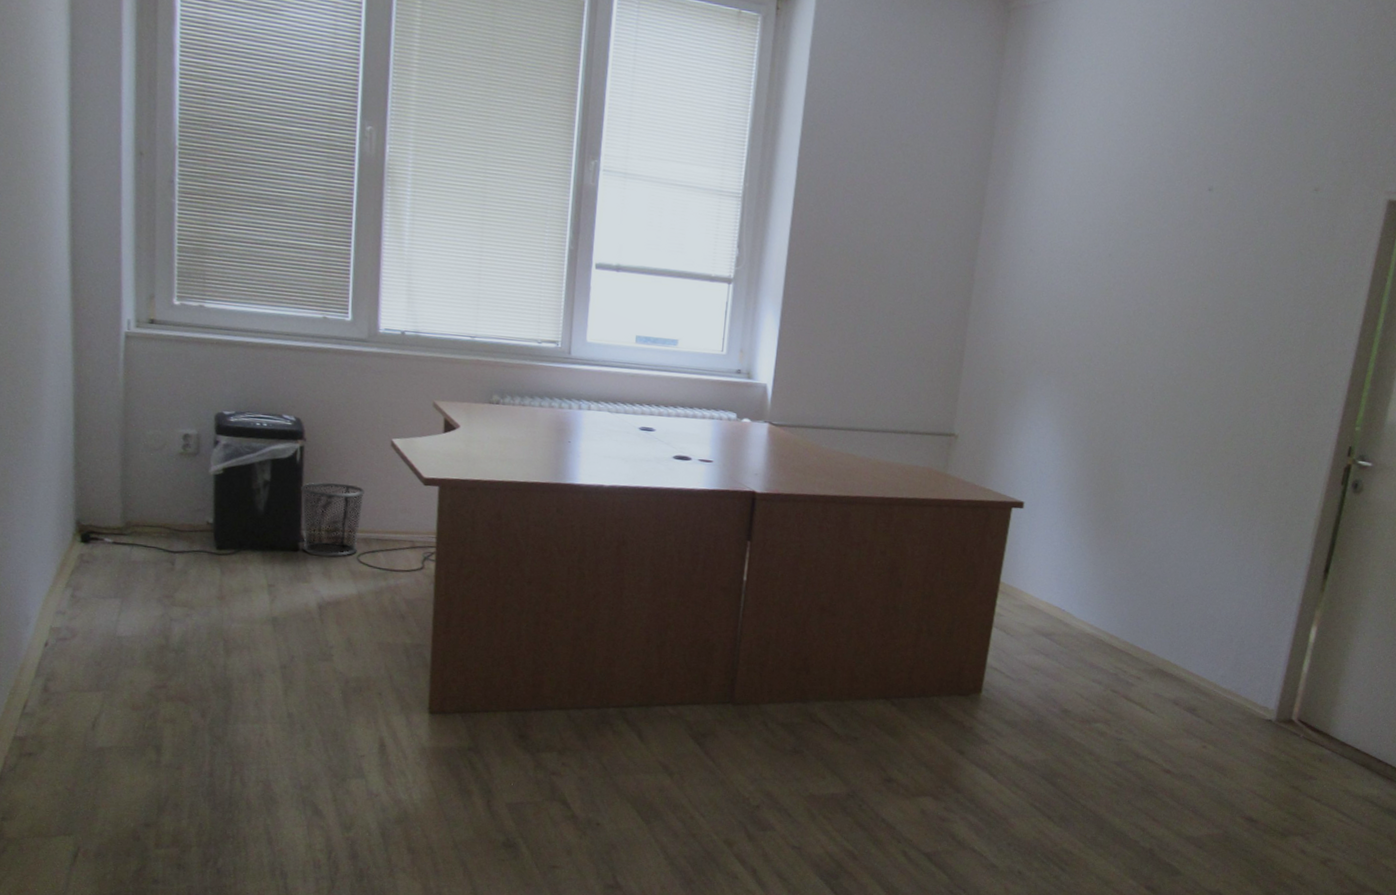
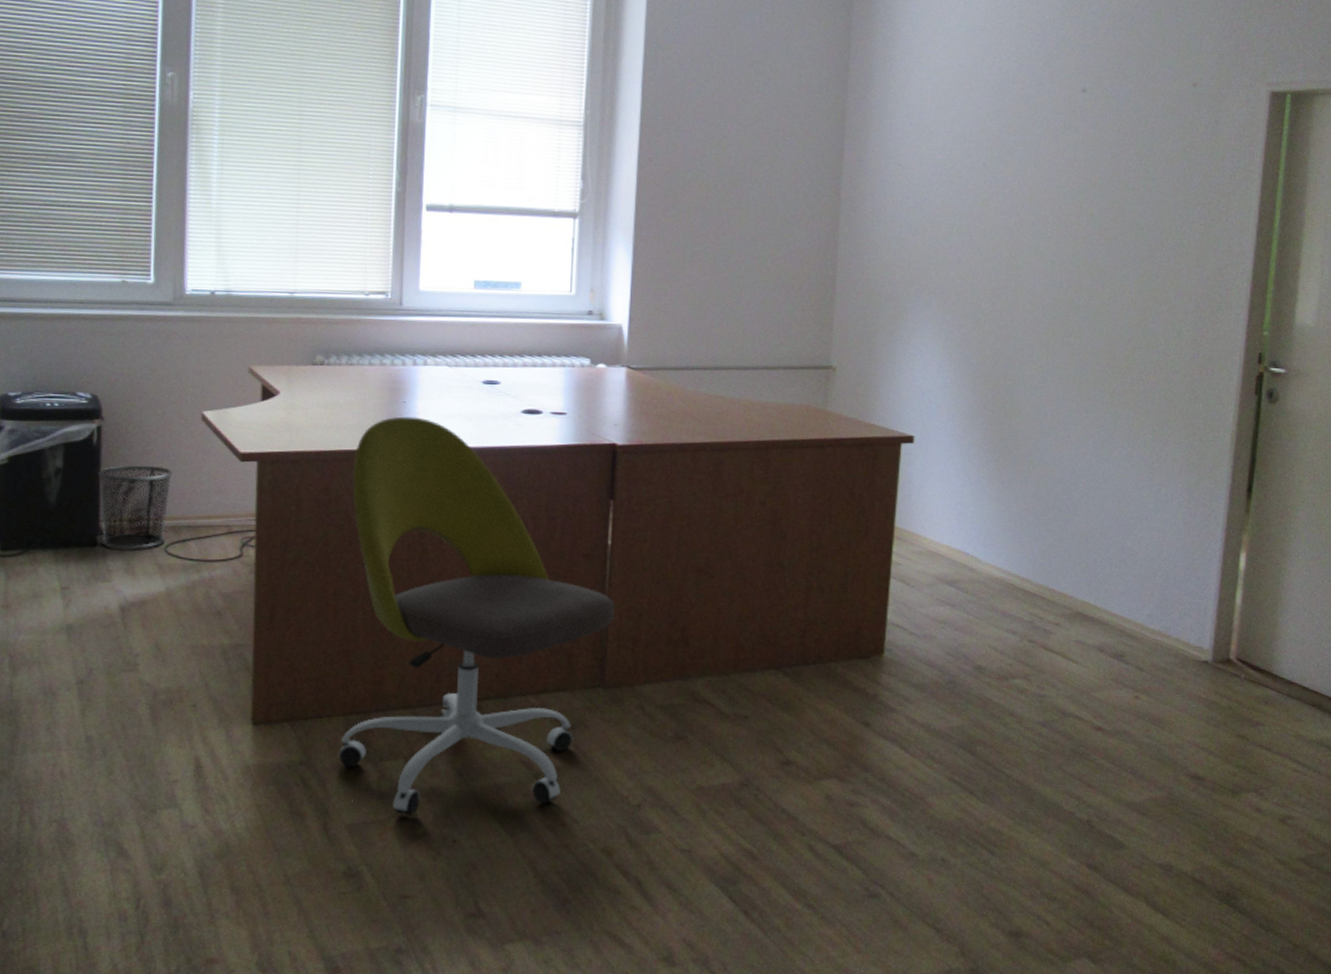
office chair: none [501,454,747,800] -> present [338,416,615,816]

